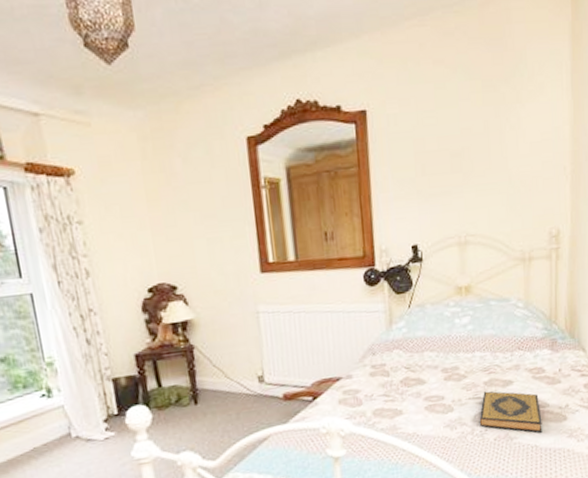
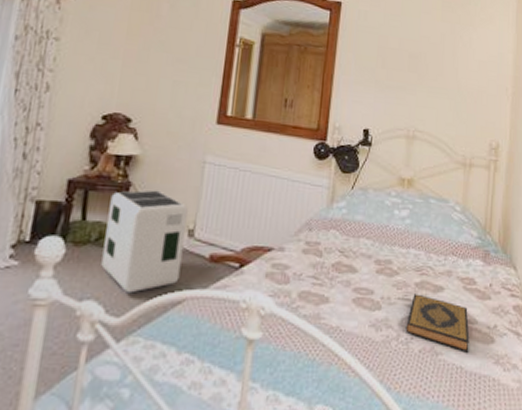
air purifier: none [178,347,260,440] -> present [101,190,188,294]

